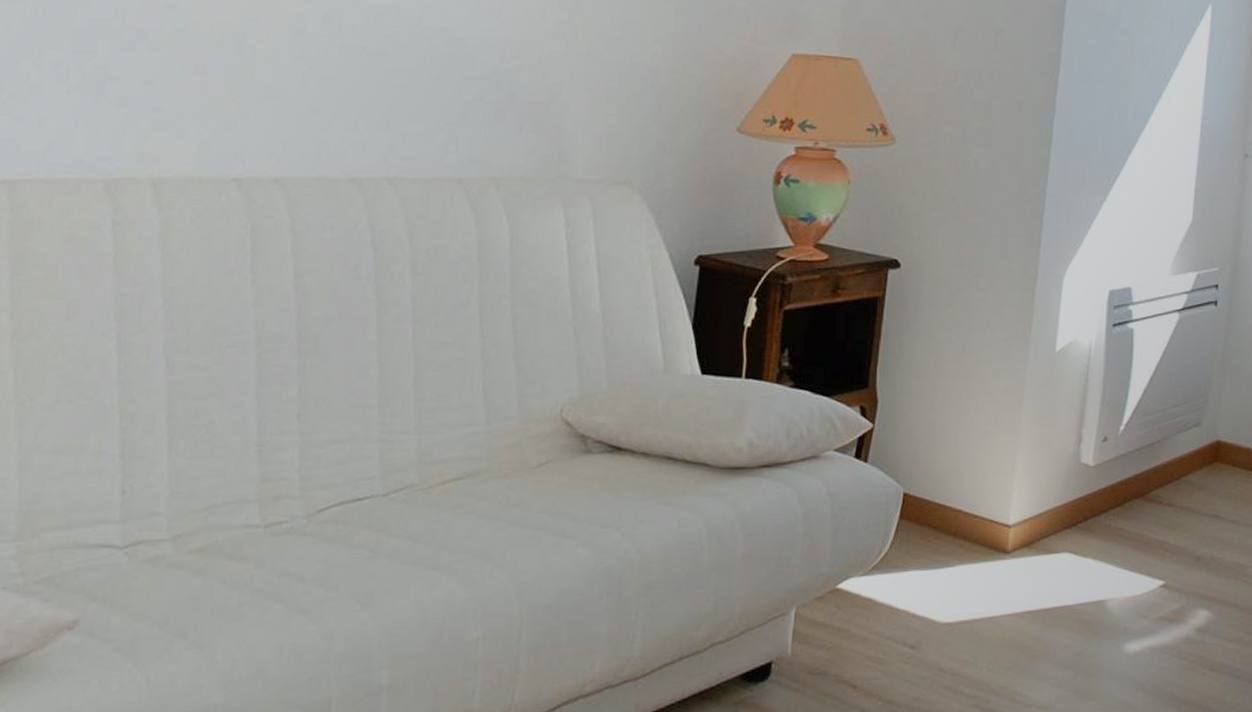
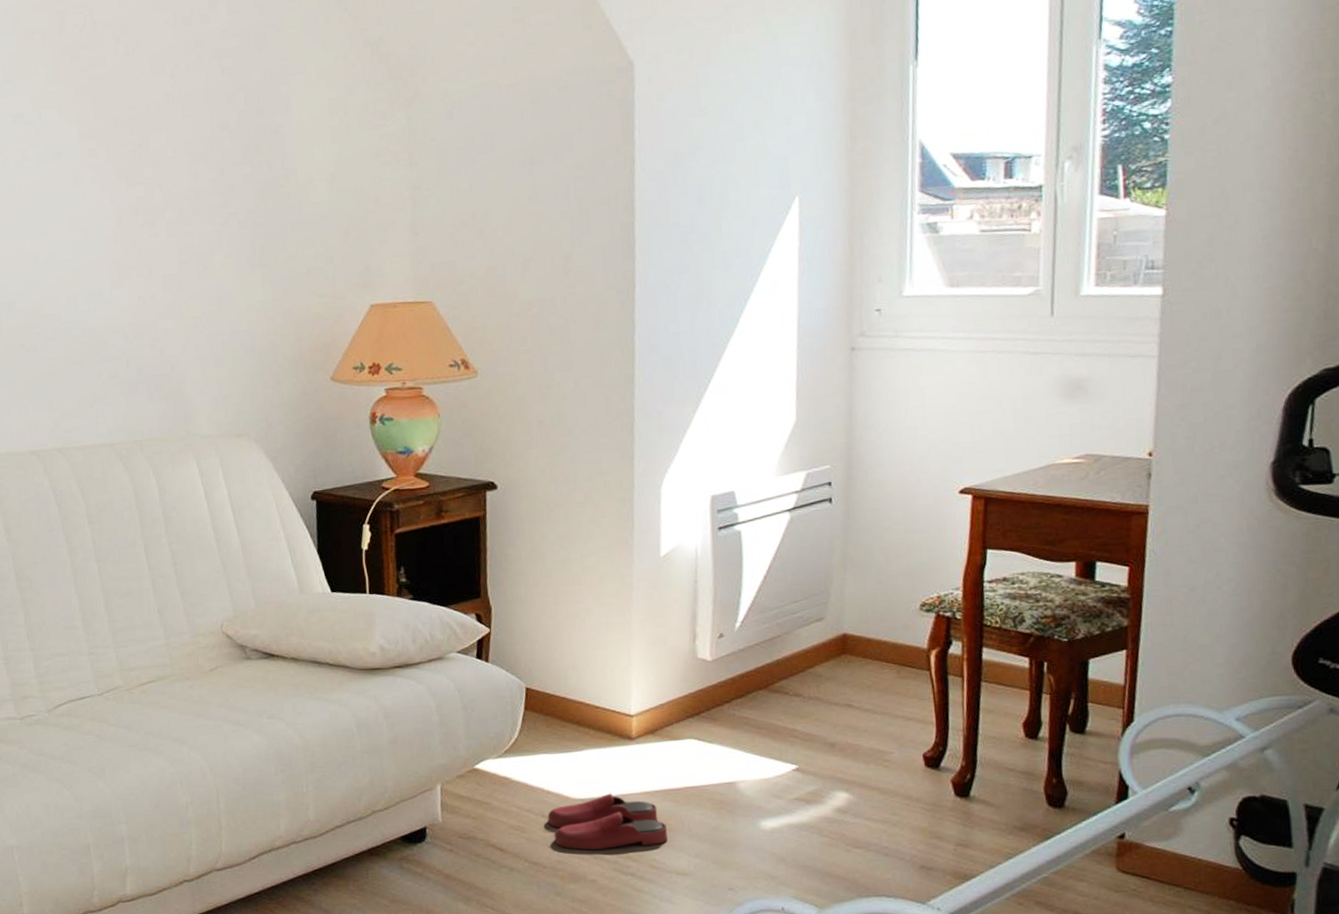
slippers: none [909,615,1032,684] -> present [547,793,668,850]

